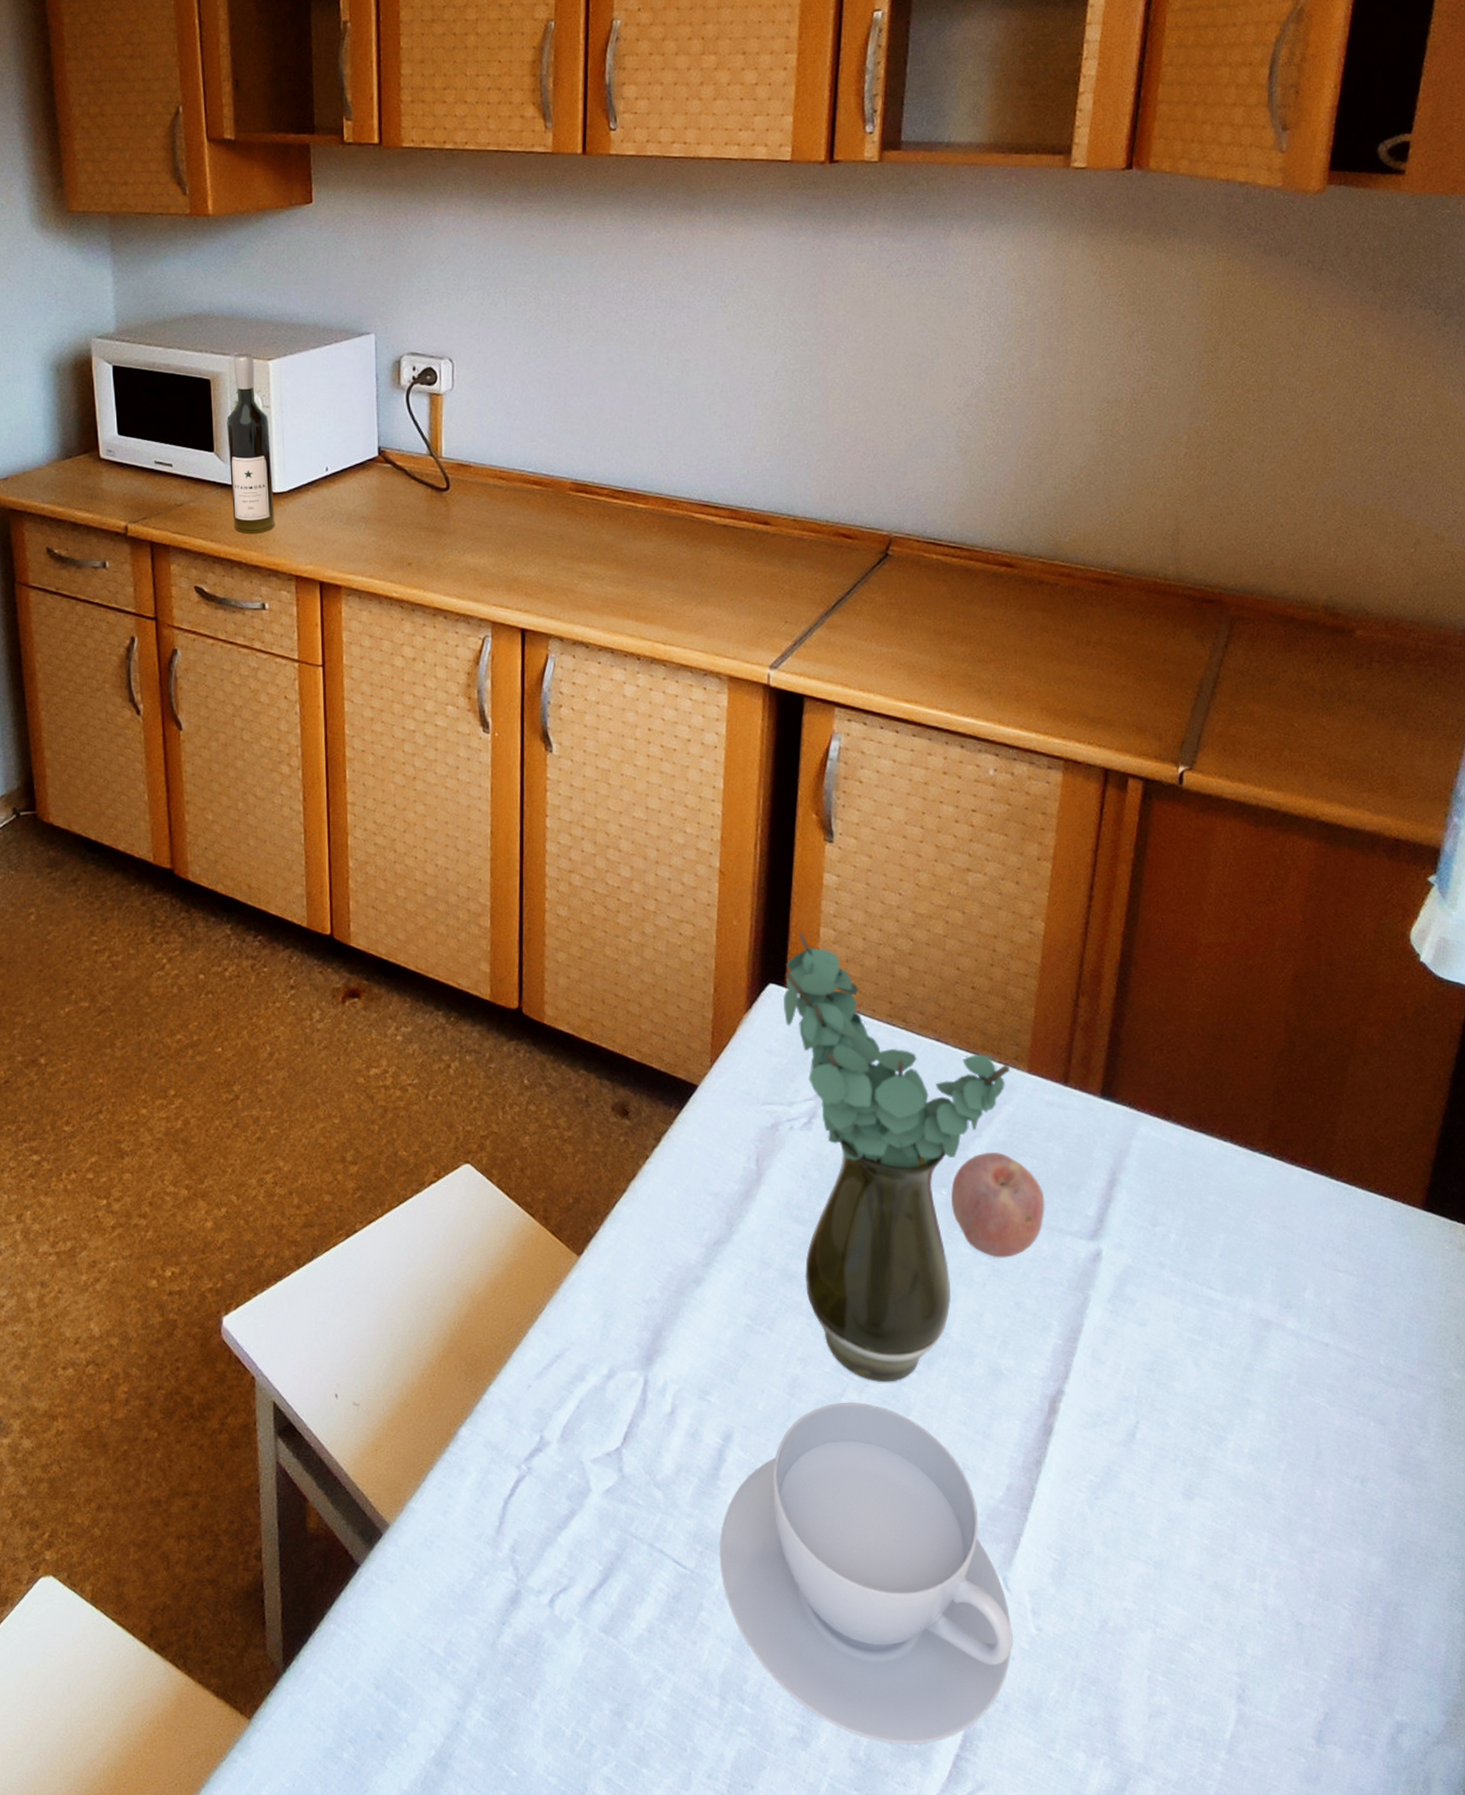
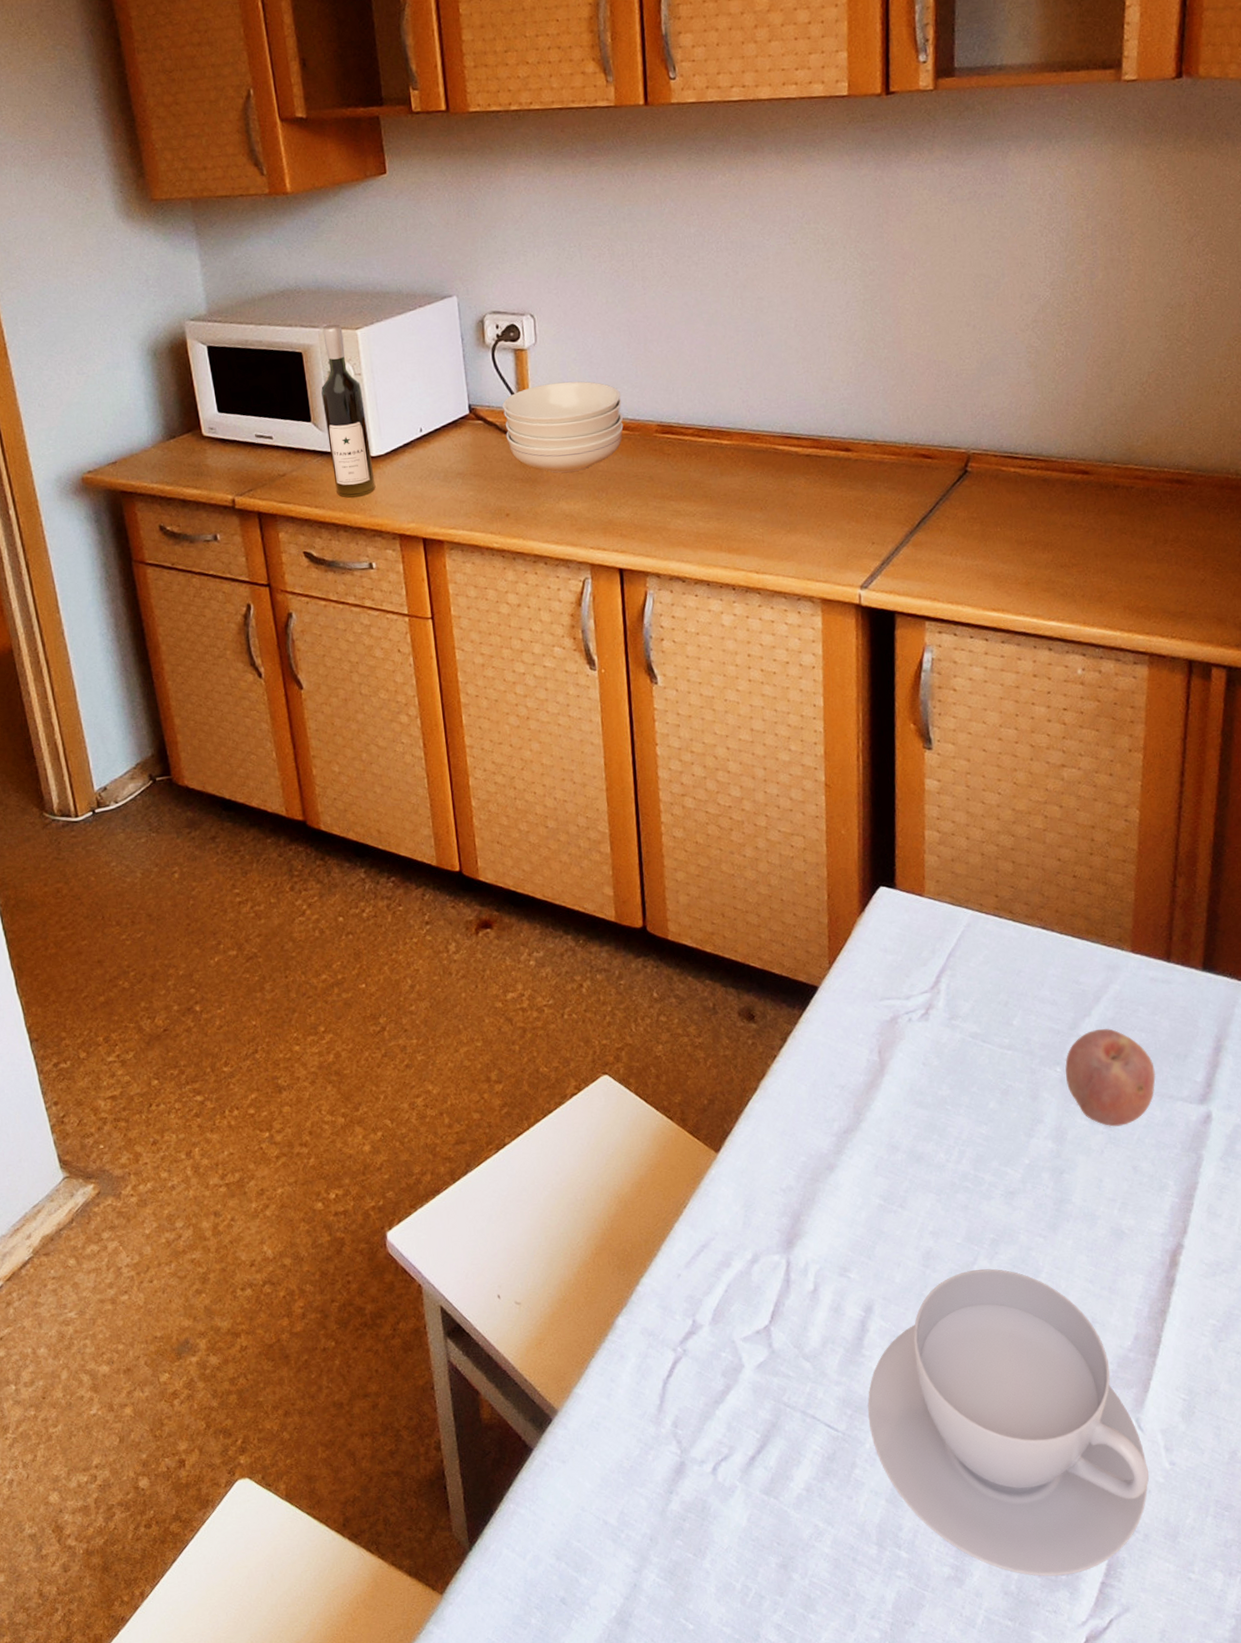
bowl: none [413,430,537,525] -> present [502,381,624,473]
vase: present [784,933,1011,1383] -> none [893,837,1115,1249]

